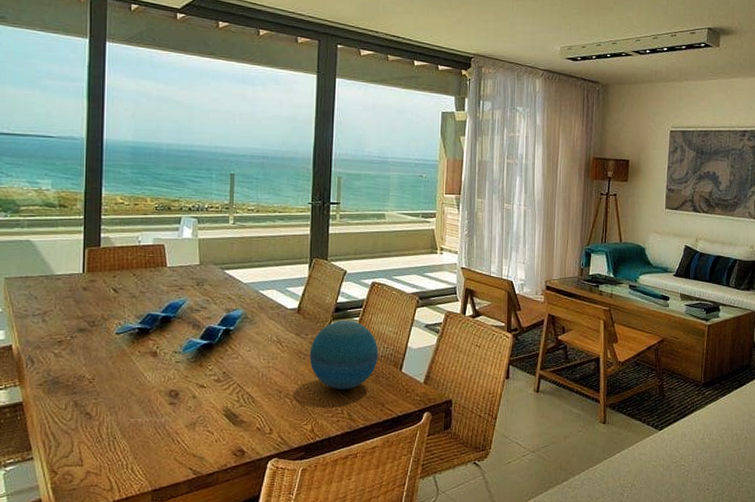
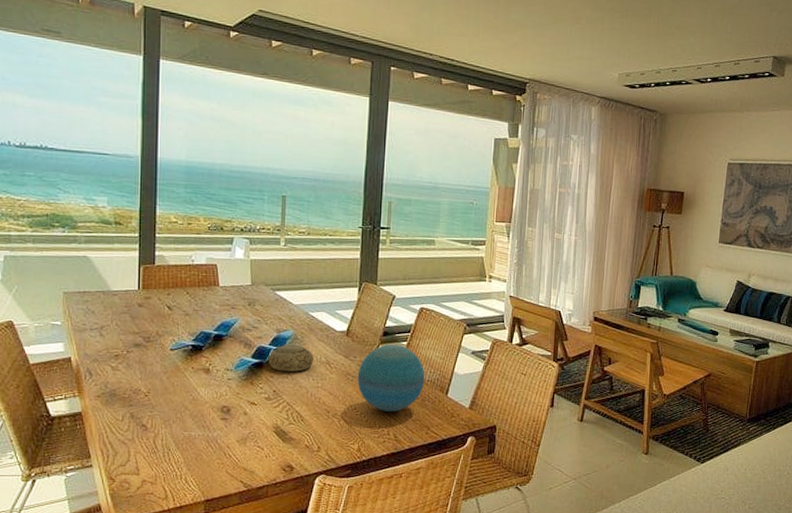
bowl: none [217,323,264,352] -> present [268,344,313,372]

